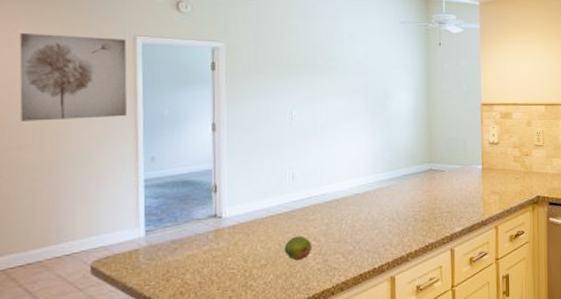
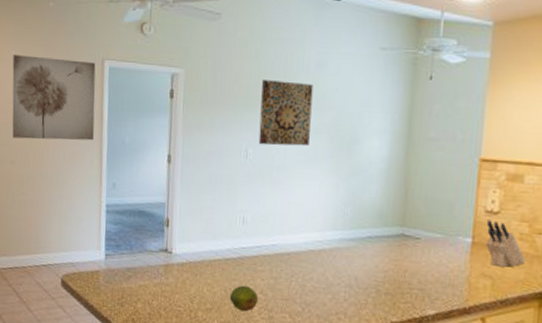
wall art: none [302,50,348,107] -> present [258,80,313,146]
knife block: none [490,149,520,184] -> present [486,220,526,267]

